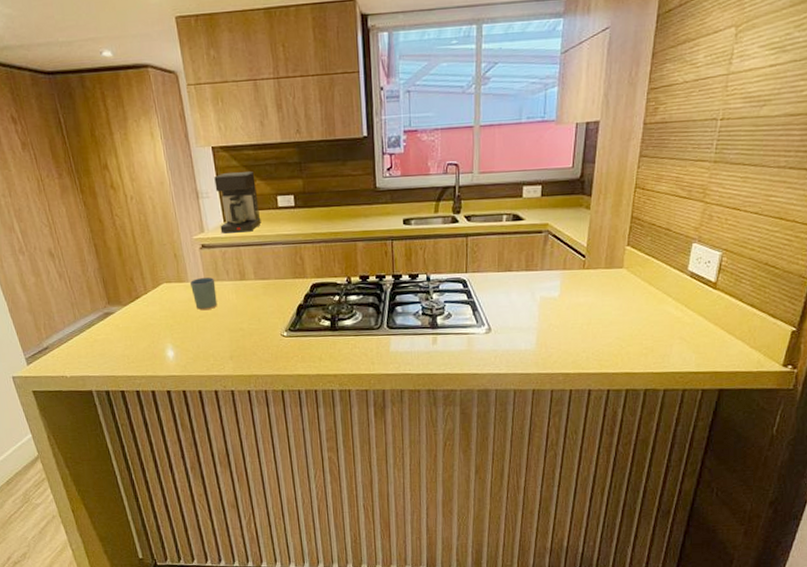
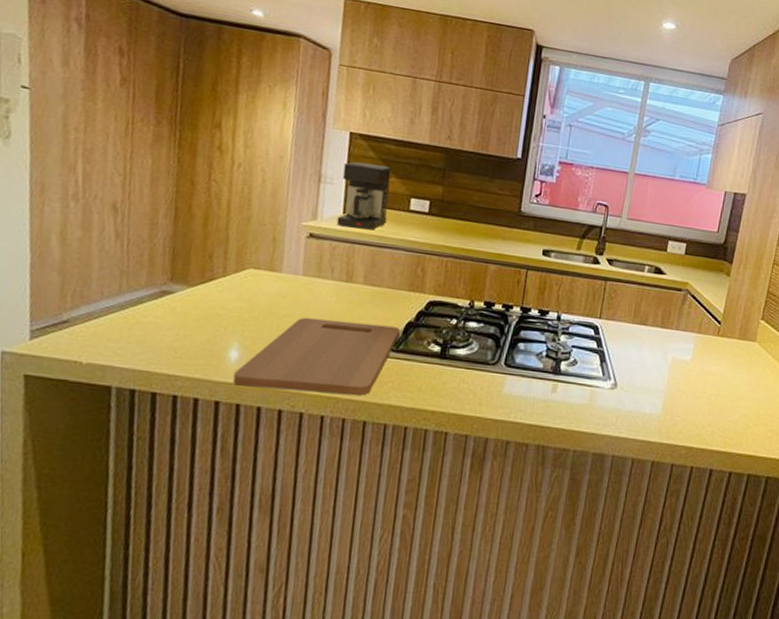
cutting board: none [175,310,294,377] -> present [233,317,401,395]
mug: present [190,277,218,311] -> none [282,270,315,310]

